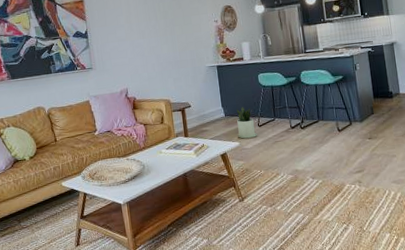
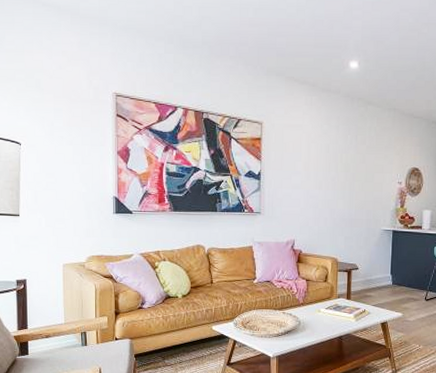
planter: present [236,107,258,139] -> none [401,277,423,311]

